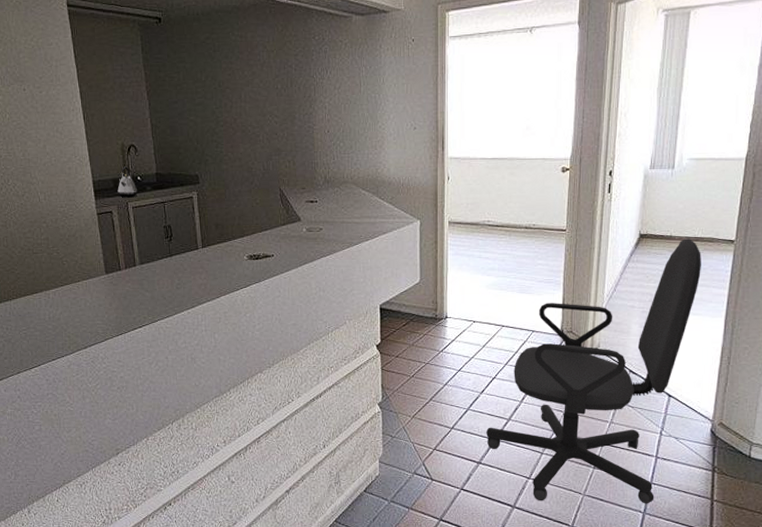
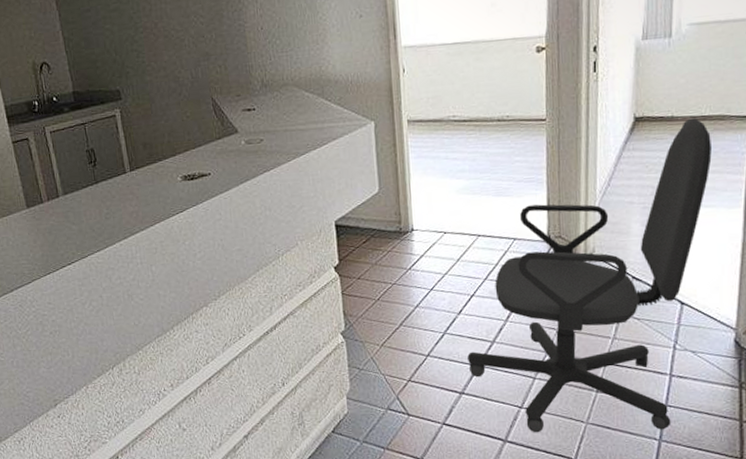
kettle: present [117,166,138,198] -> none [32,87,55,122]

